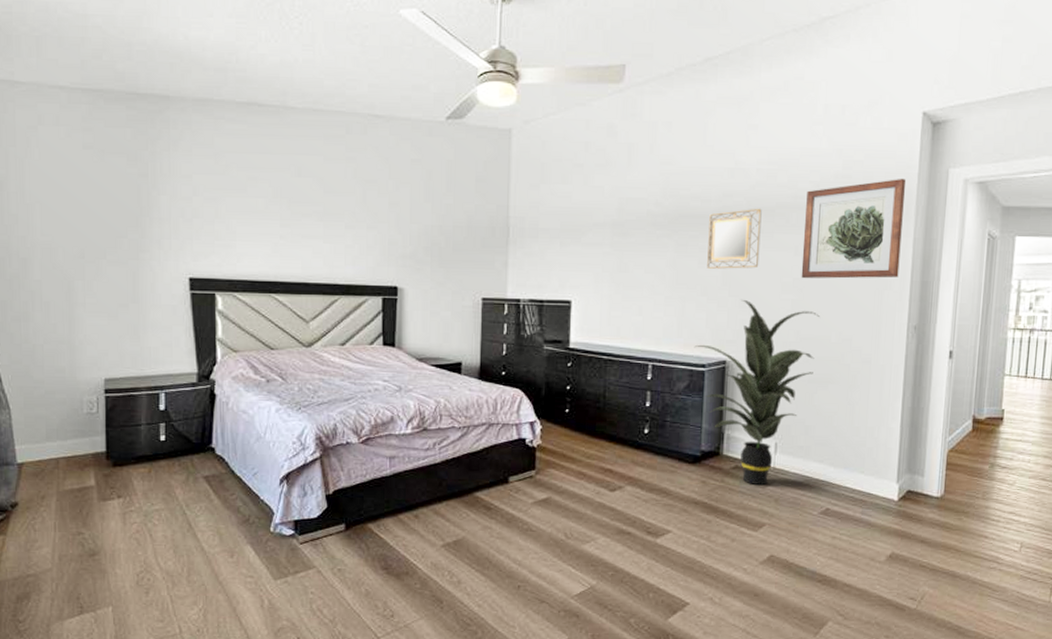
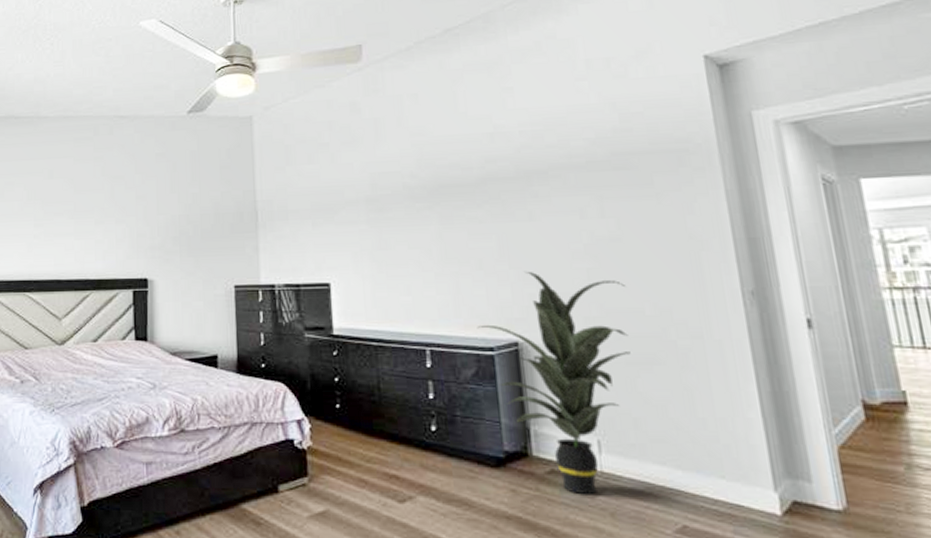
home mirror: present [707,208,762,269] -> none [473,171,540,240]
wall art: present [801,178,905,279] -> none [582,126,716,245]

